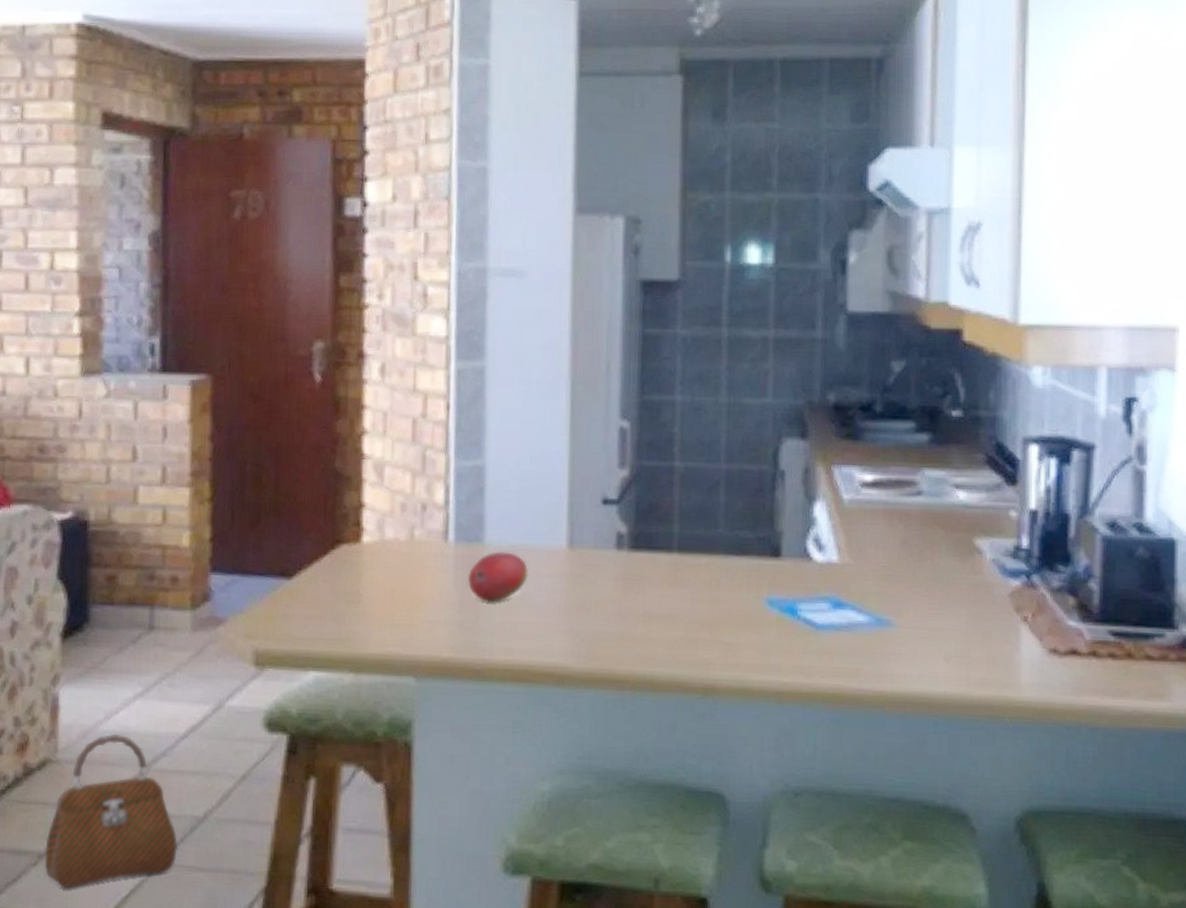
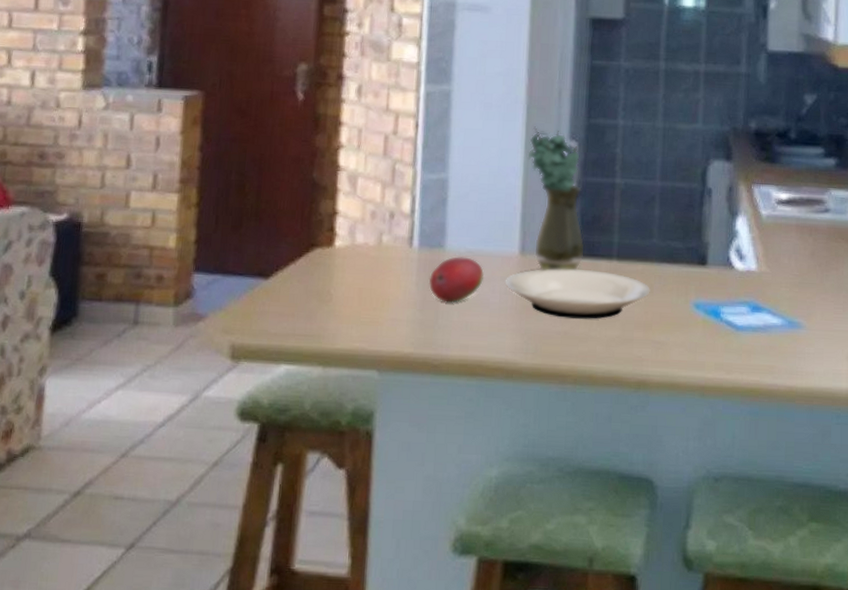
handbag: present [44,733,179,889] -> none [21,422,151,570]
plate: none [552,563,717,619] -> present [505,268,650,319]
vase: none [573,405,642,566] -> present [527,126,586,271]

